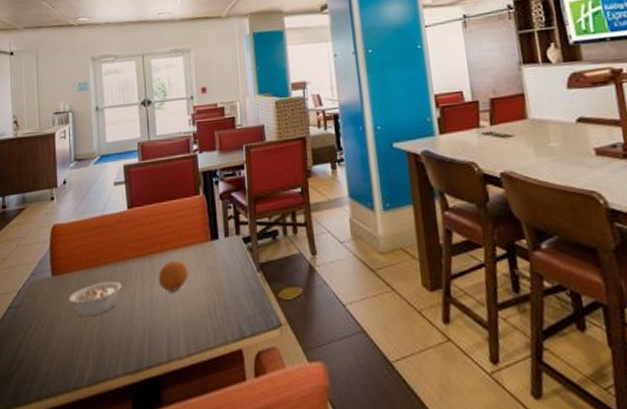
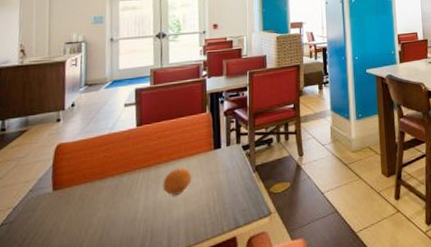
legume: present [68,281,123,317] -> none [69,190,127,225]

